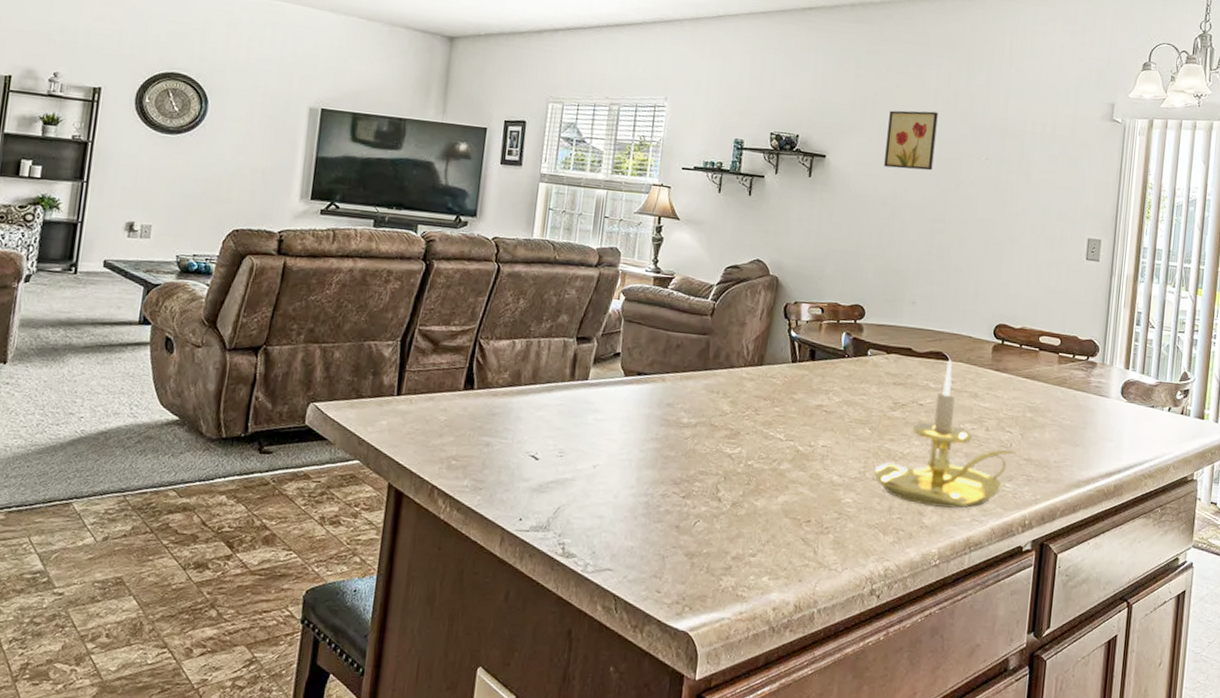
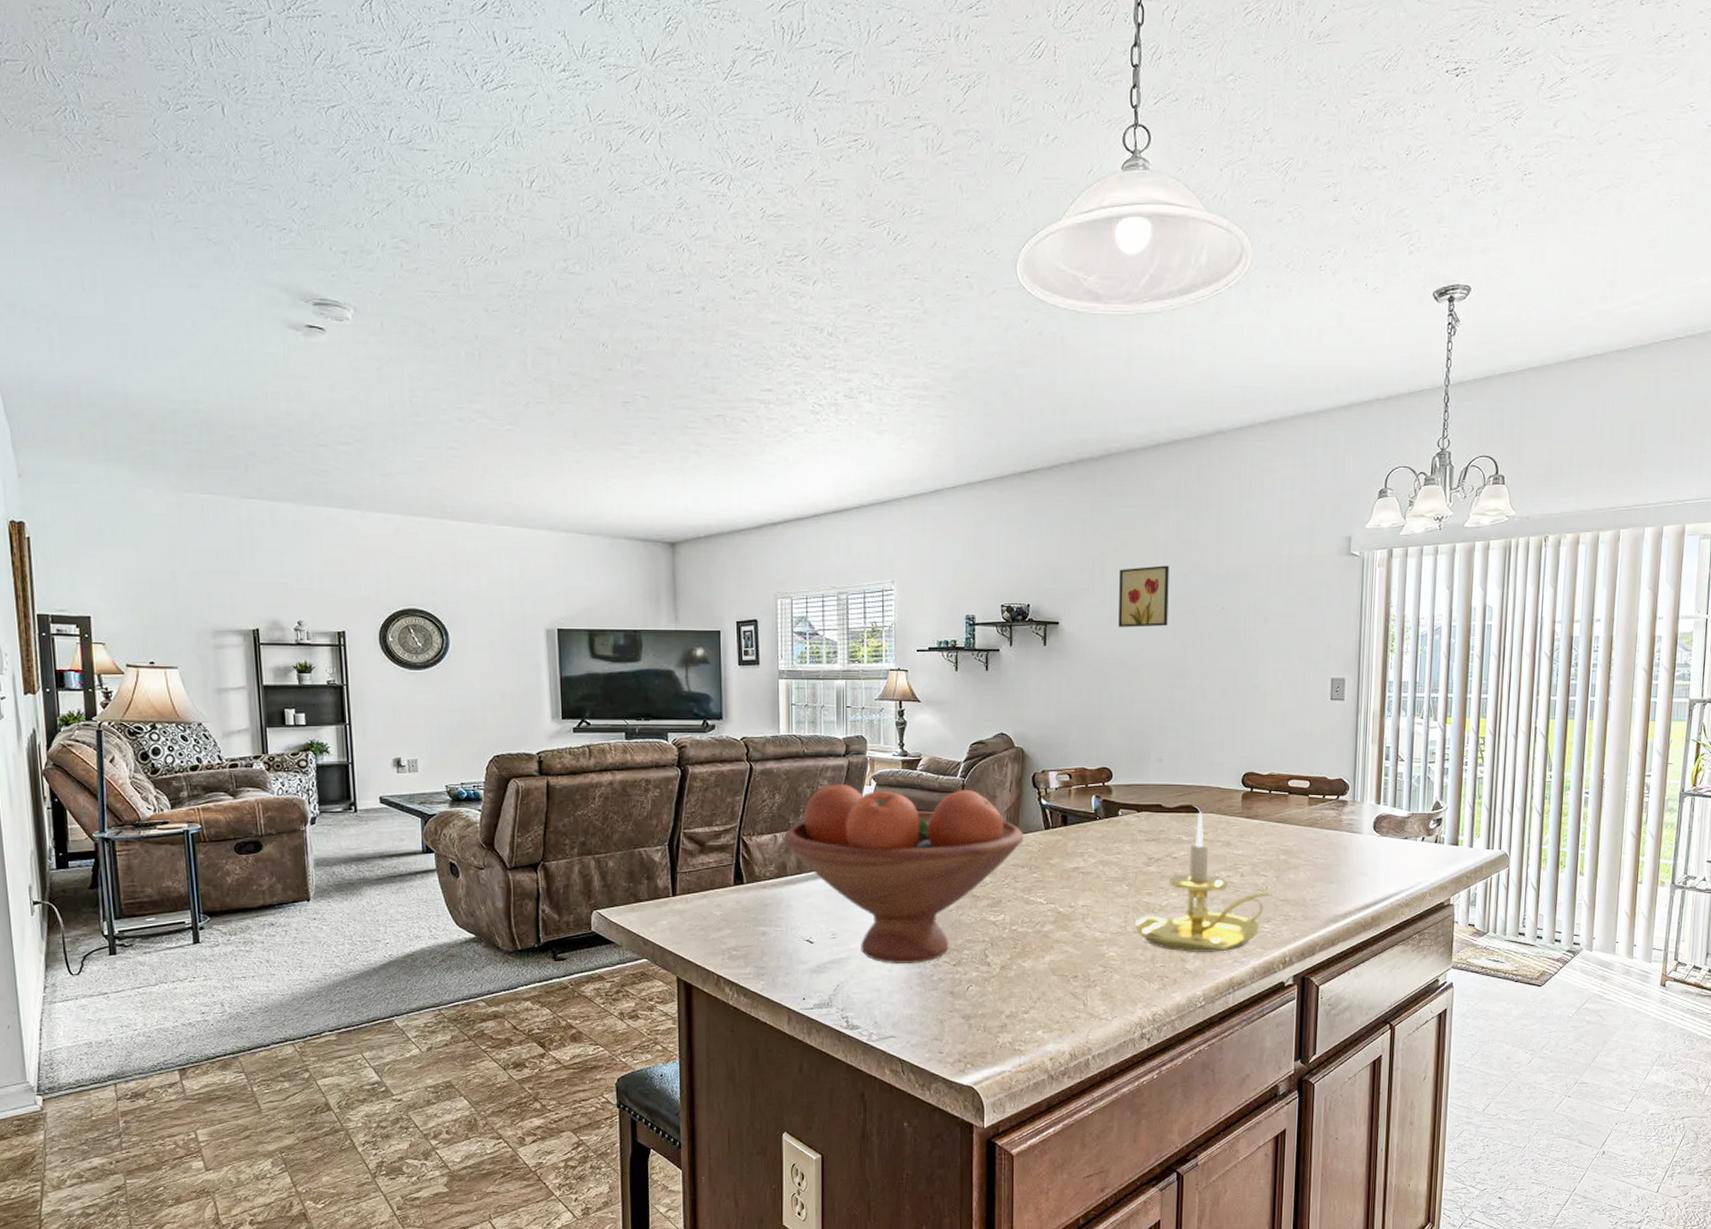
fruit bowl: none [521,294,769,492] -> present [783,784,1023,965]

